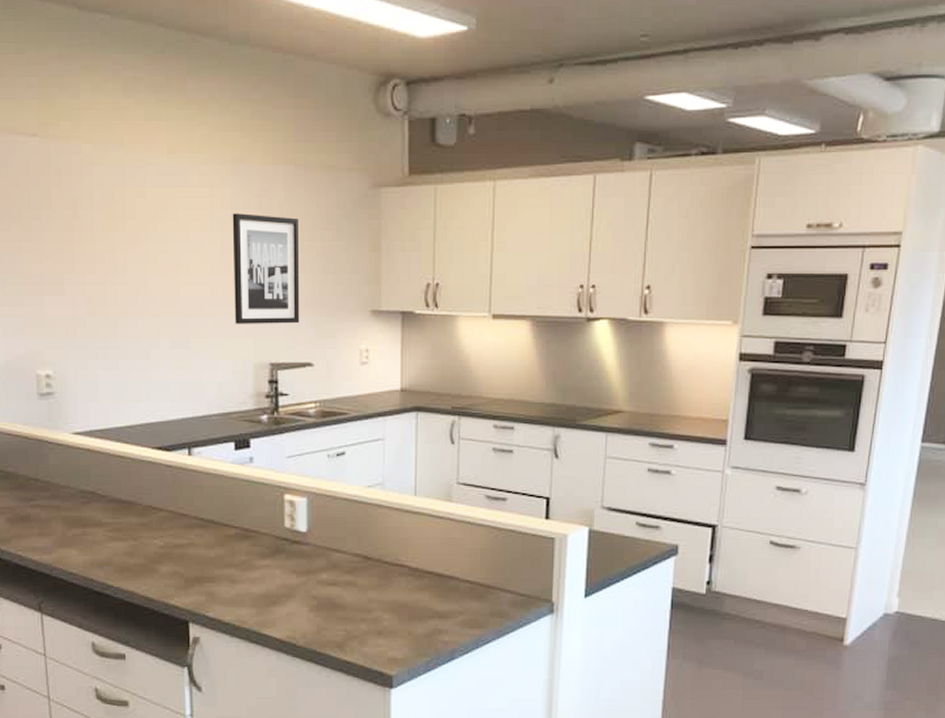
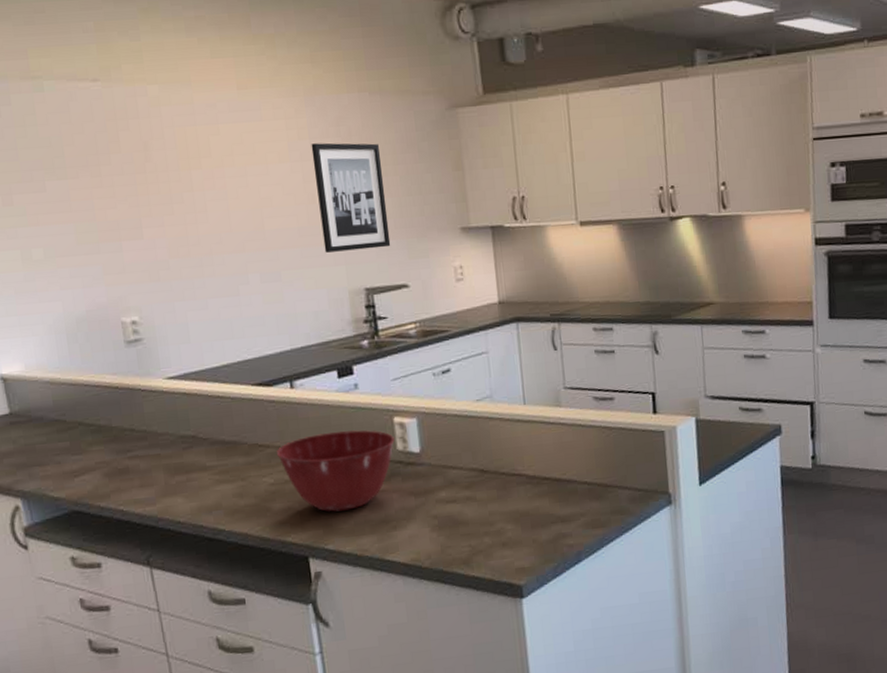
mixing bowl: none [168,502,283,581] -> present [276,430,395,512]

